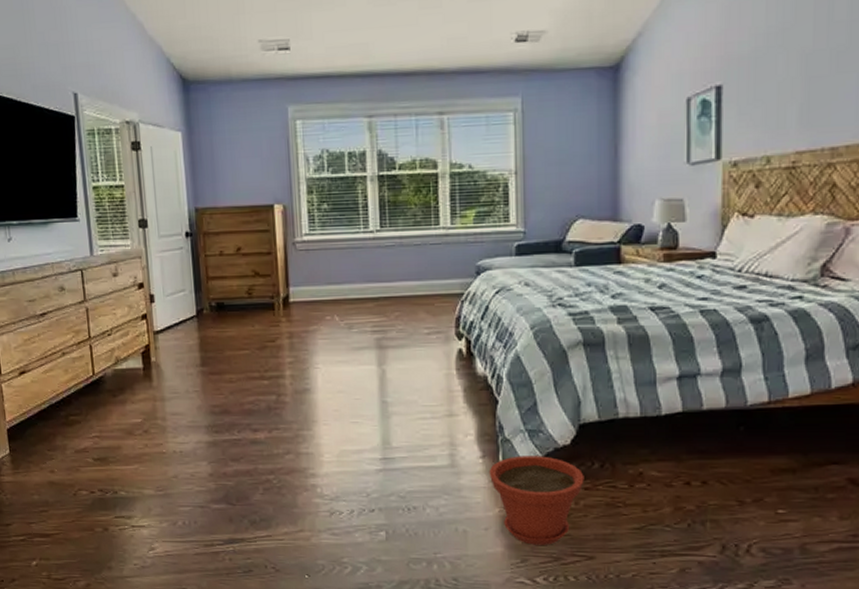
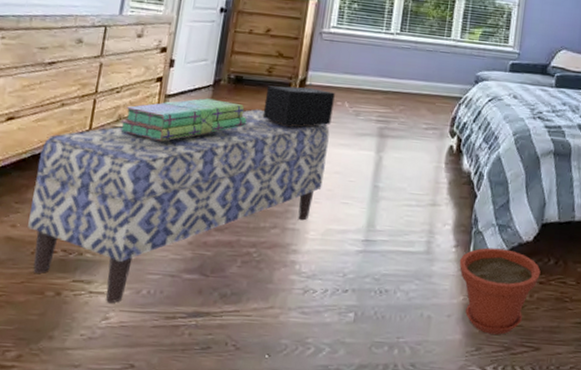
bench: none [56,334,328,534] -> present [28,109,330,303]
stack of books: none [119,330,238,379] -> present [119,98,247,141]
decorative box: none [250,299,324,348] -> present [262,82,335,126]

